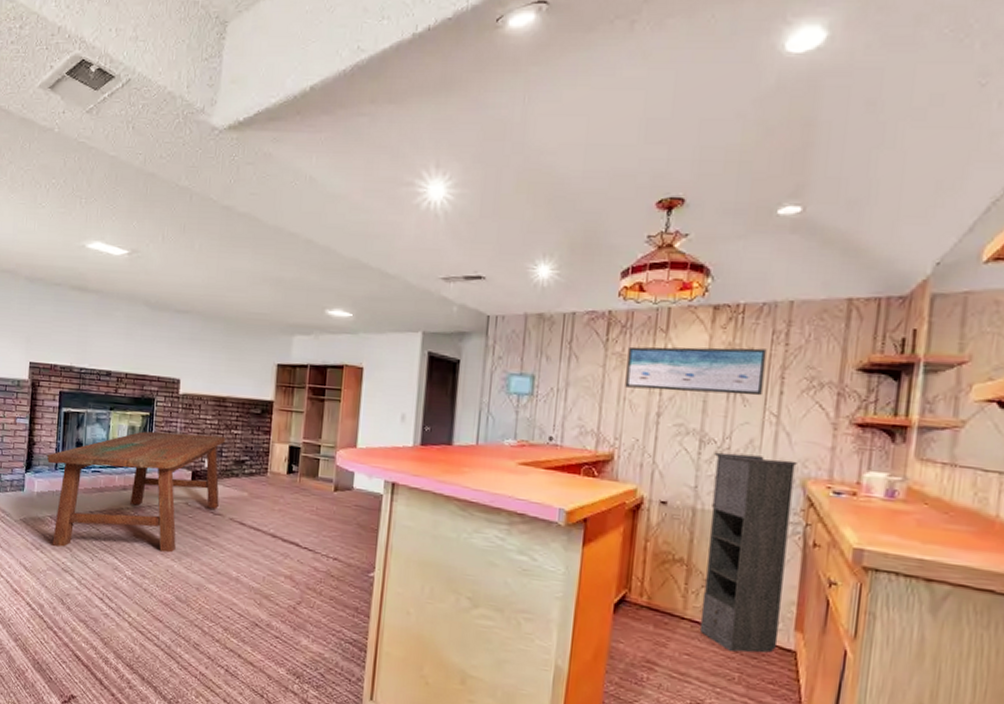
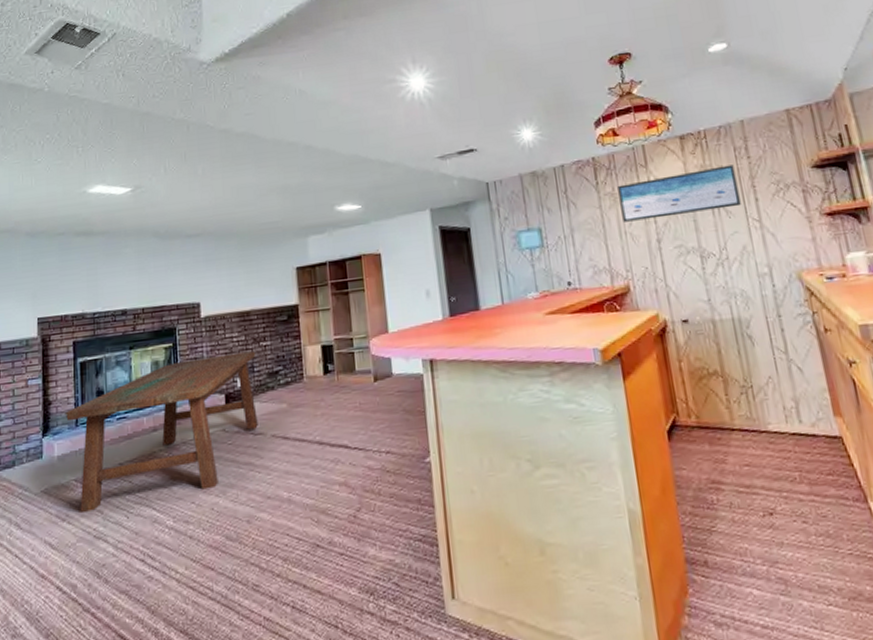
storage cabinet: present [699,452,797,653] -> none [716,257,824,452]

